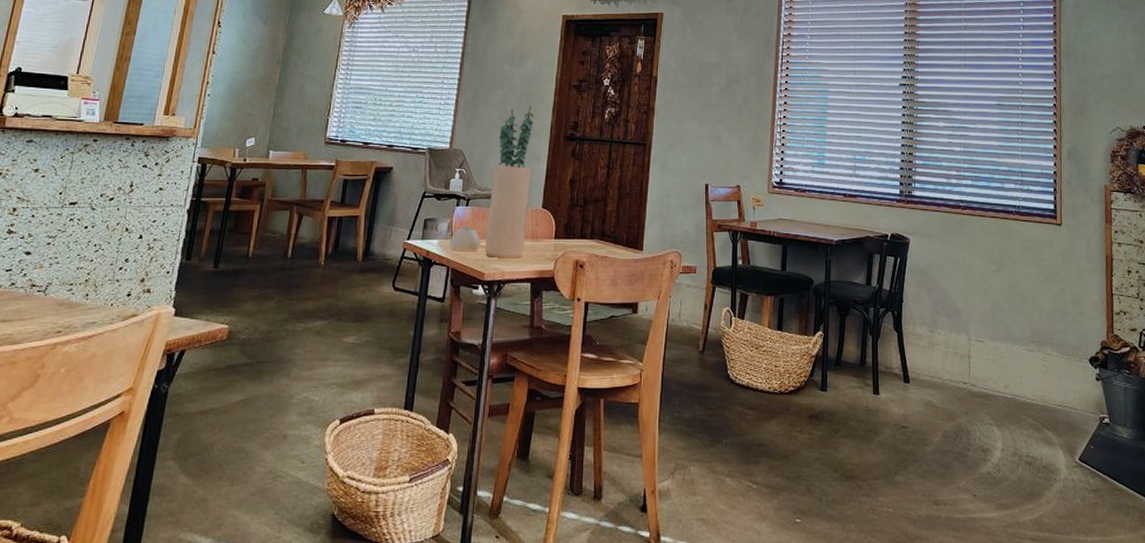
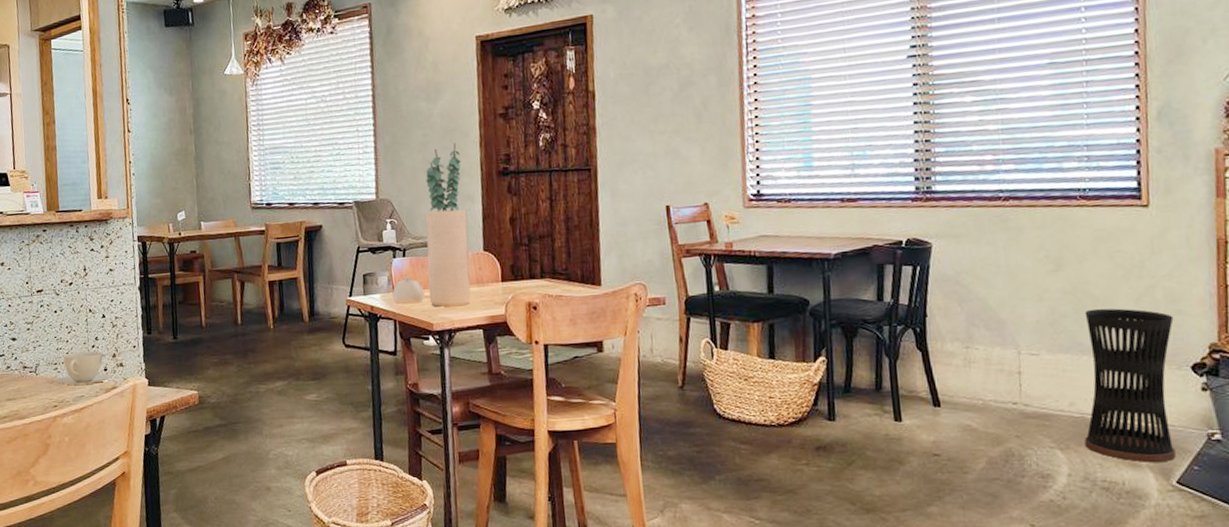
teacup: none [68,273,135,309] -> present [56,351,112,385]
umbrella stand: none [1014,305,1078,440] -> present [1084,308,1176,462]

